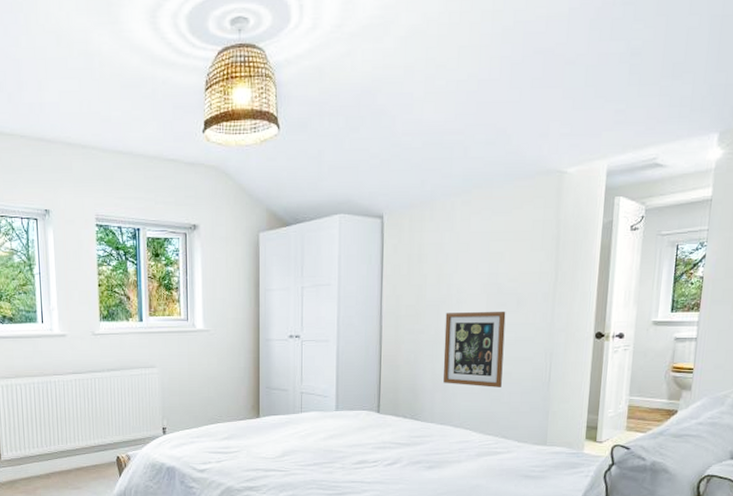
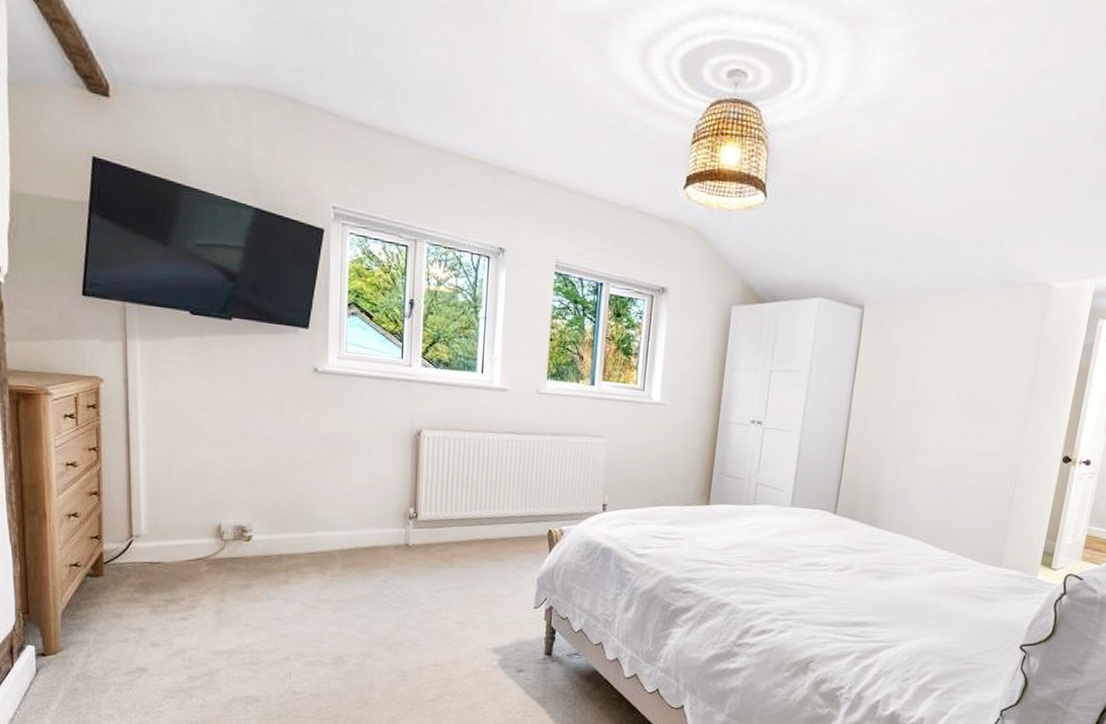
wall art: present [443,311,506,387] -> none [905,417,977,502]

